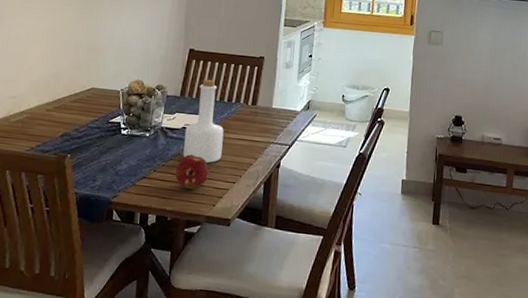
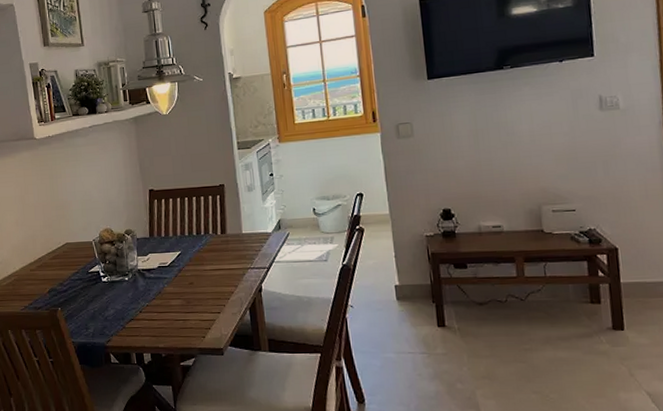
fruit: present [174,154,210,190] -> none [159,291,194,325]
bottle: present [183,79,224,164] -> none [161,216,202,298]

